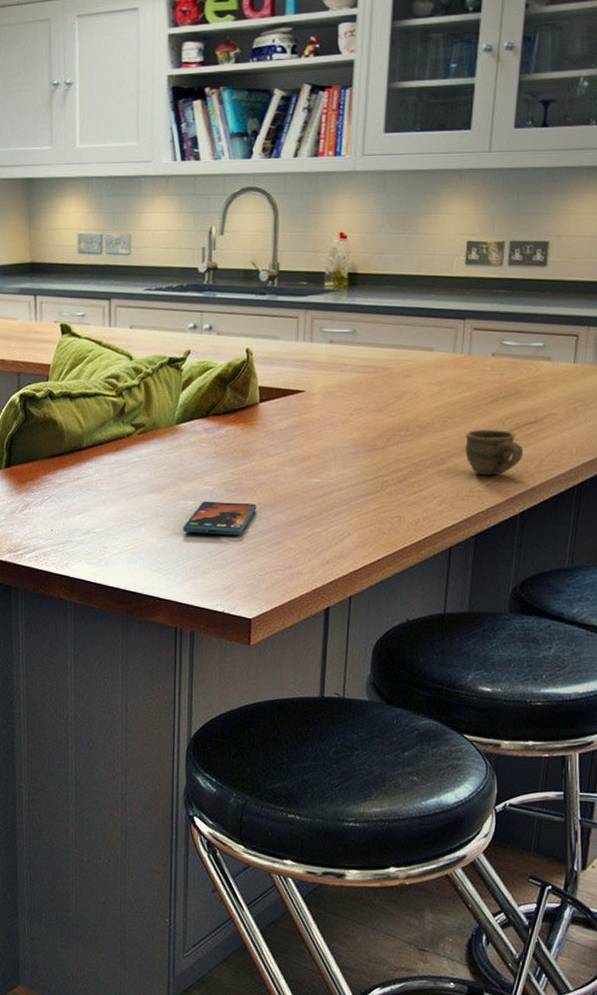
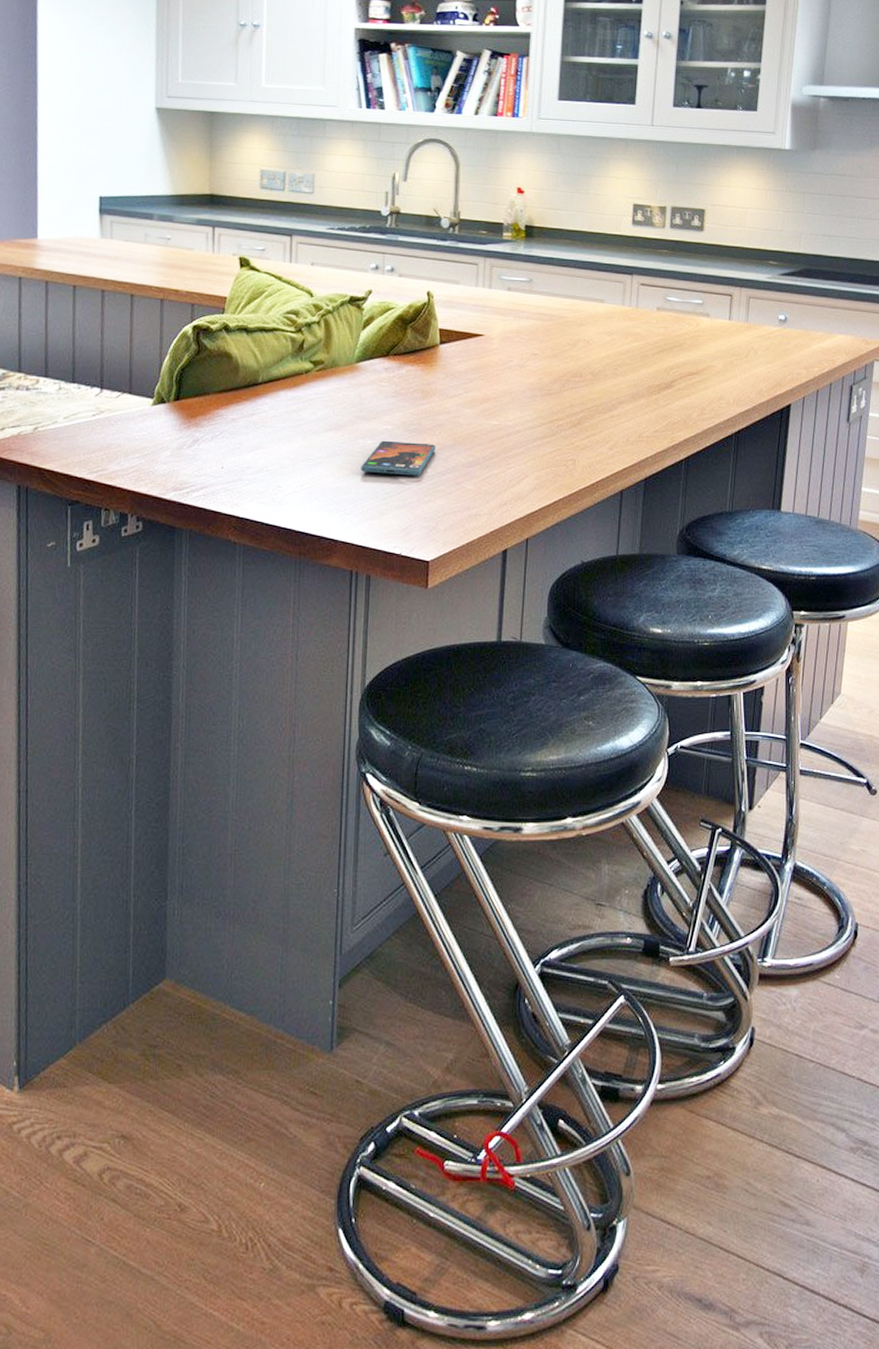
cup: present [465,430,524,476] -> none [634,378,687,422]

